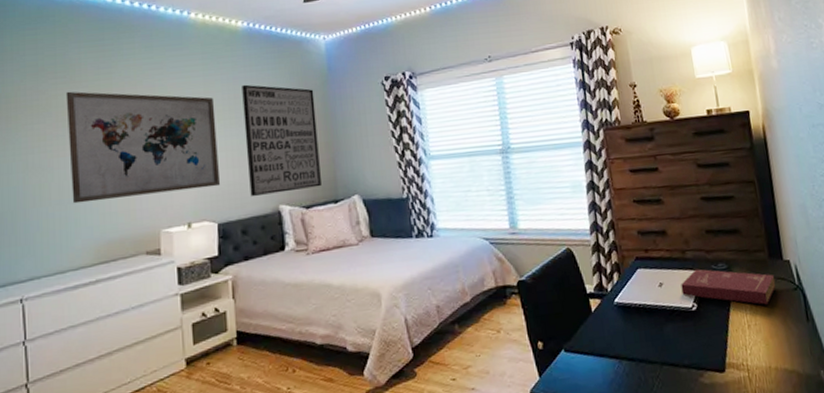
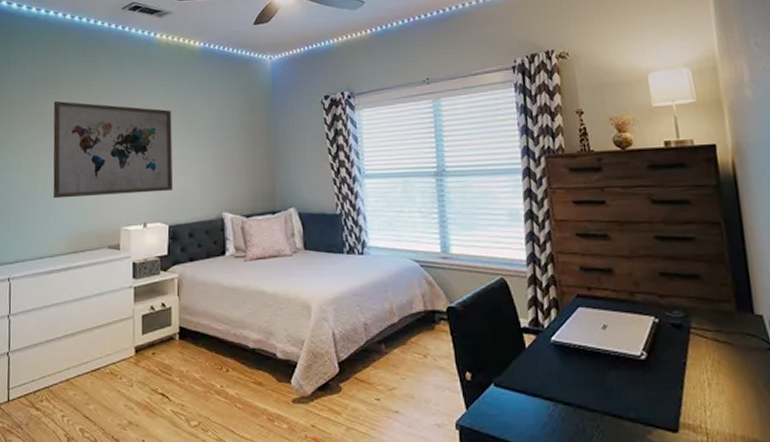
wall art: present [242,84,321,197] -> none [196,99,261,203]
book: present [681,269,776,305] -> none [628,314,745,363]

